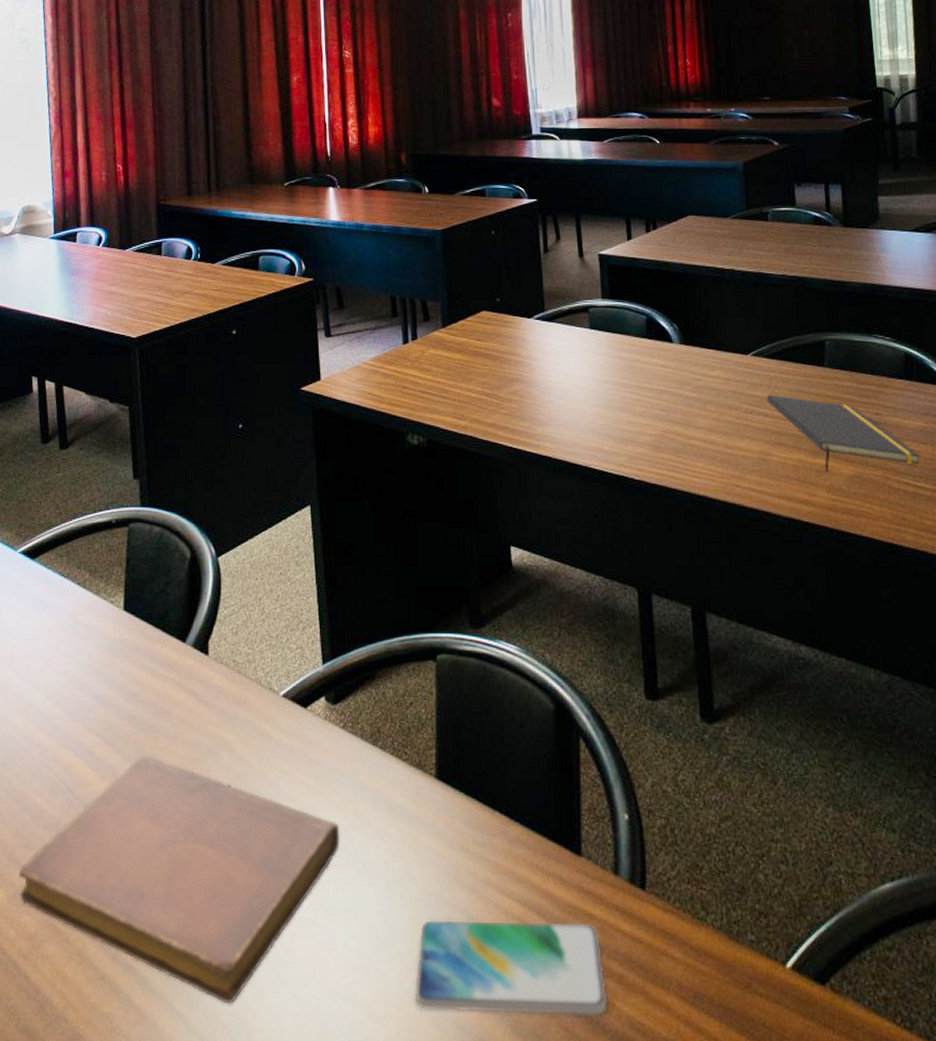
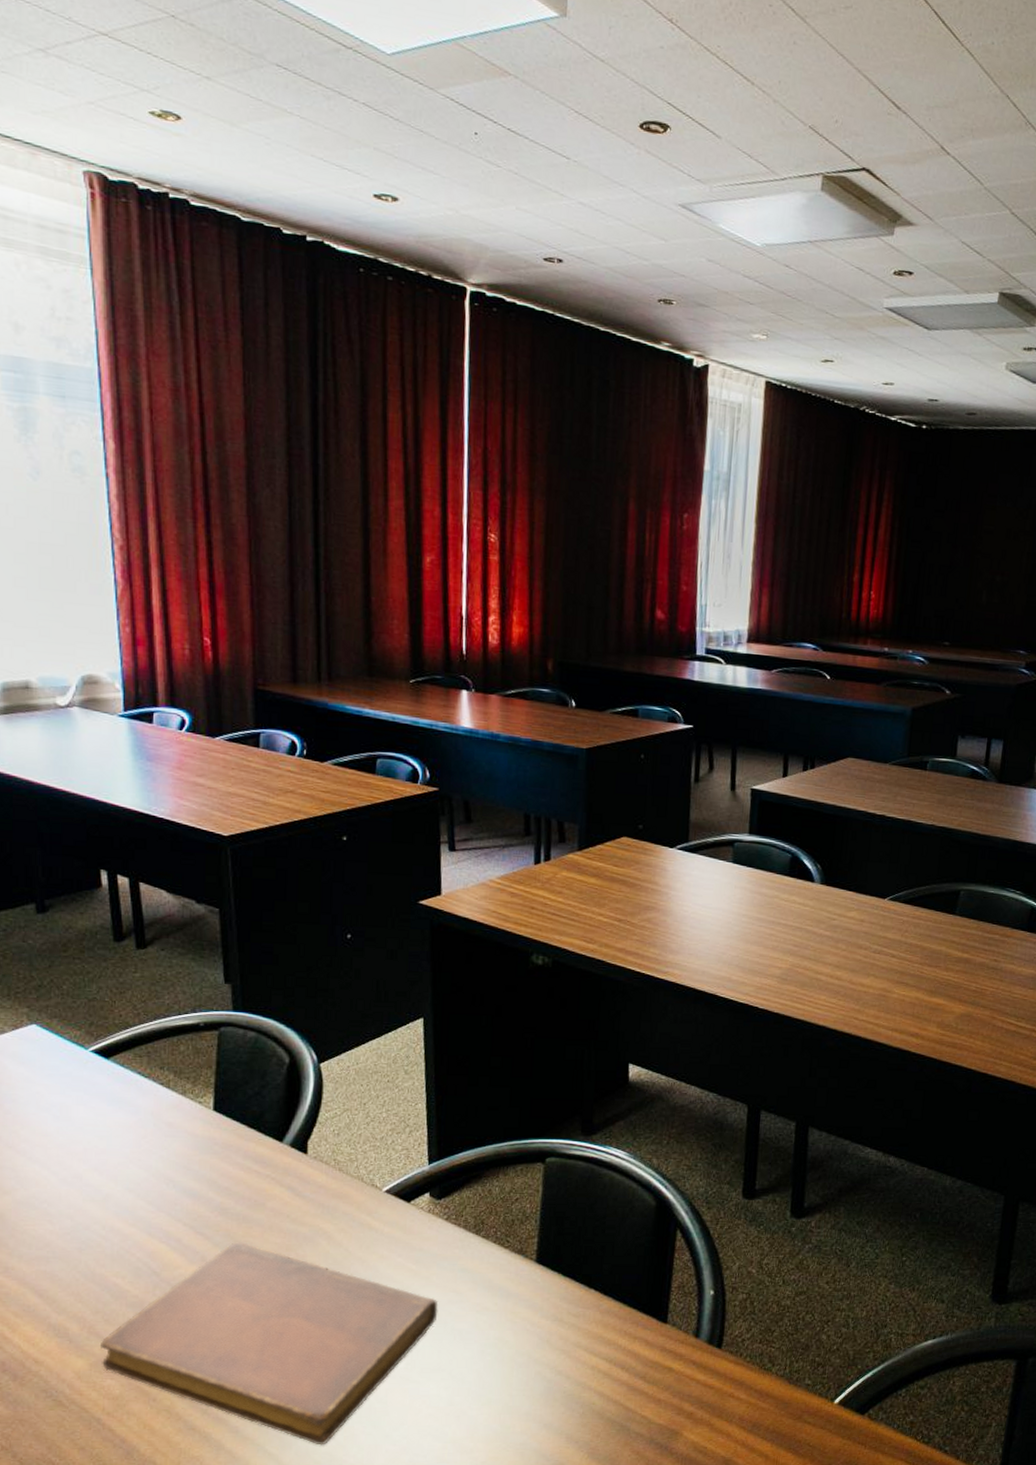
smartphone: present [414,920,607,1015] -> none [501,1374,677,1444]
notepad: present [766,394,920,472] -> none [895,937,1027,1010]

